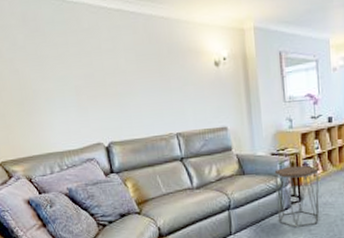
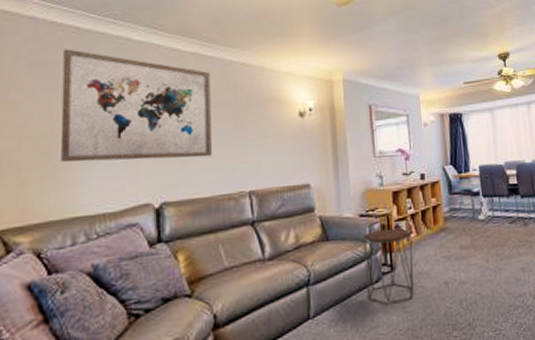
wall art: none [15,13,144,110] -> present [60,49,212,162]

